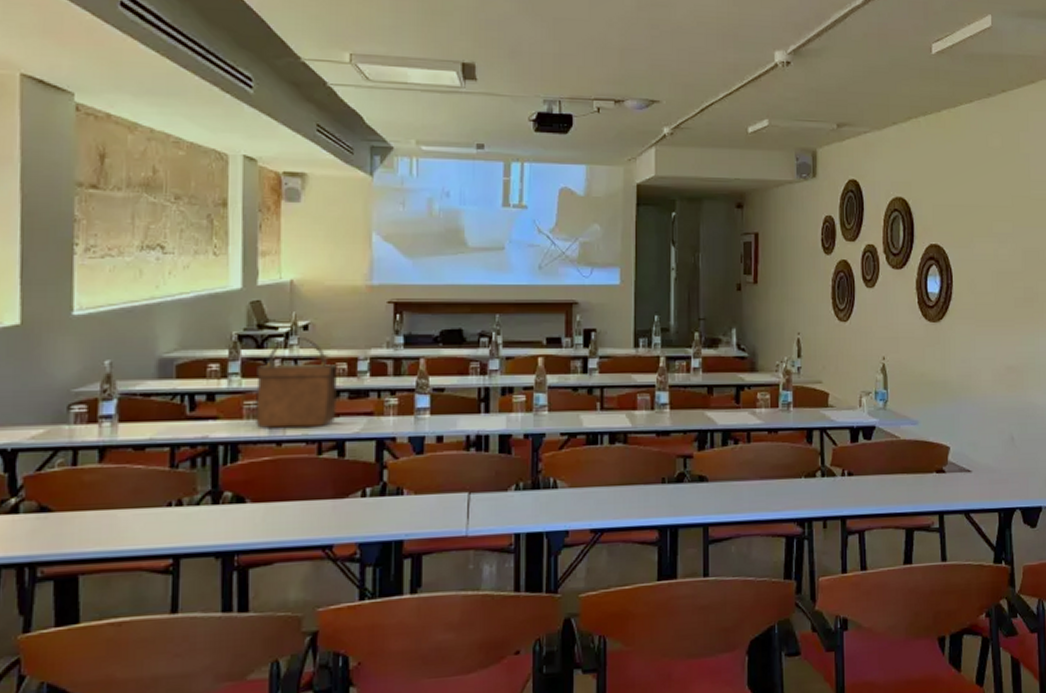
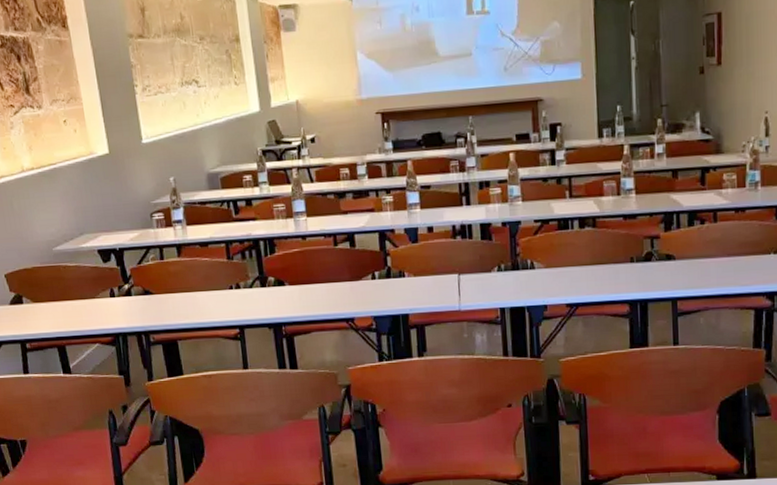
handbag: present [254,336,338,430] -> none [279,148,345,227]

